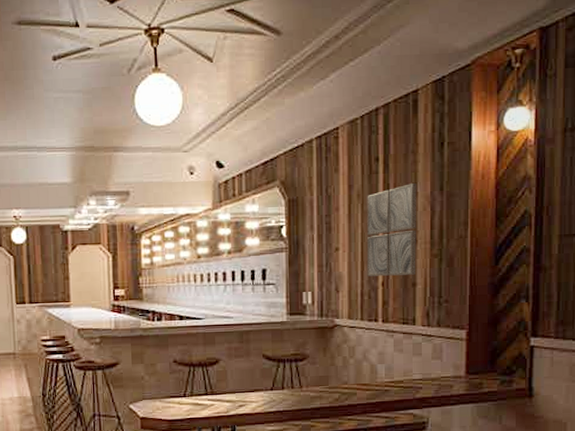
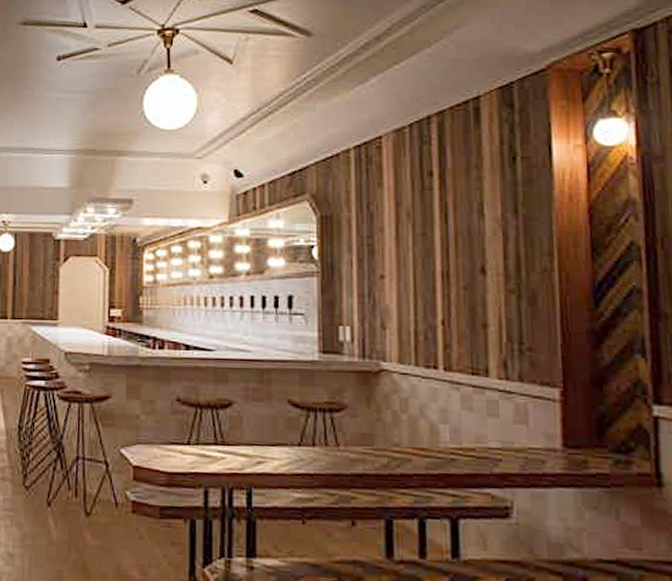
wall art: present [366,183,417,277] -> none [419,203,487,313]

